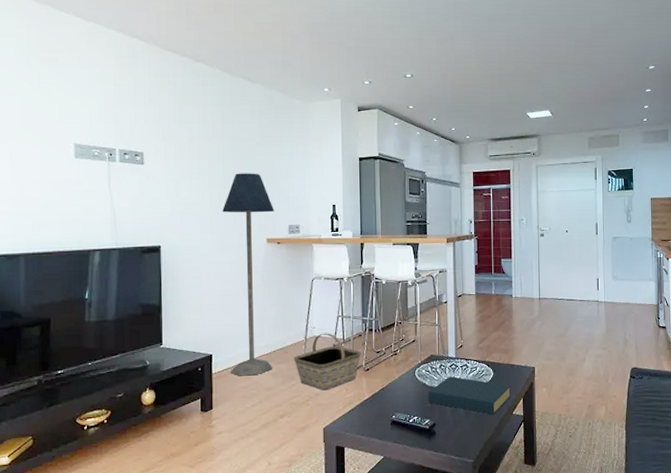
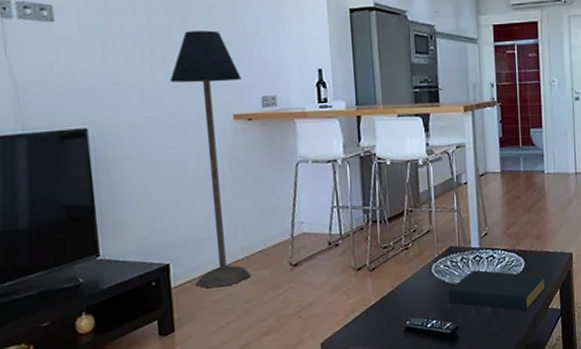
basket: present [294,333,362,391] -> none [278,228,365,298]

